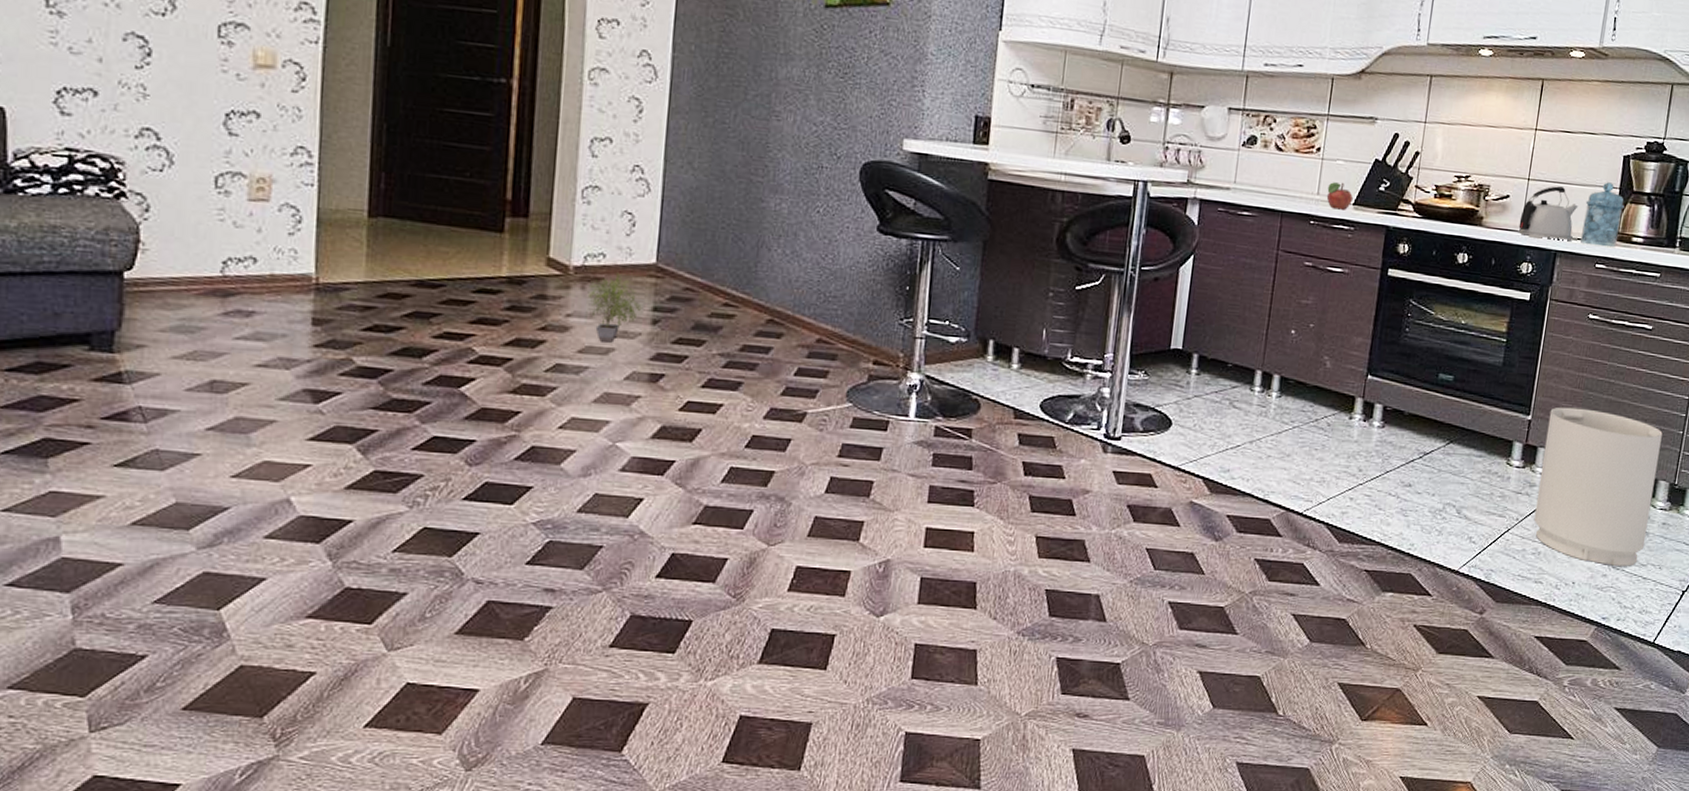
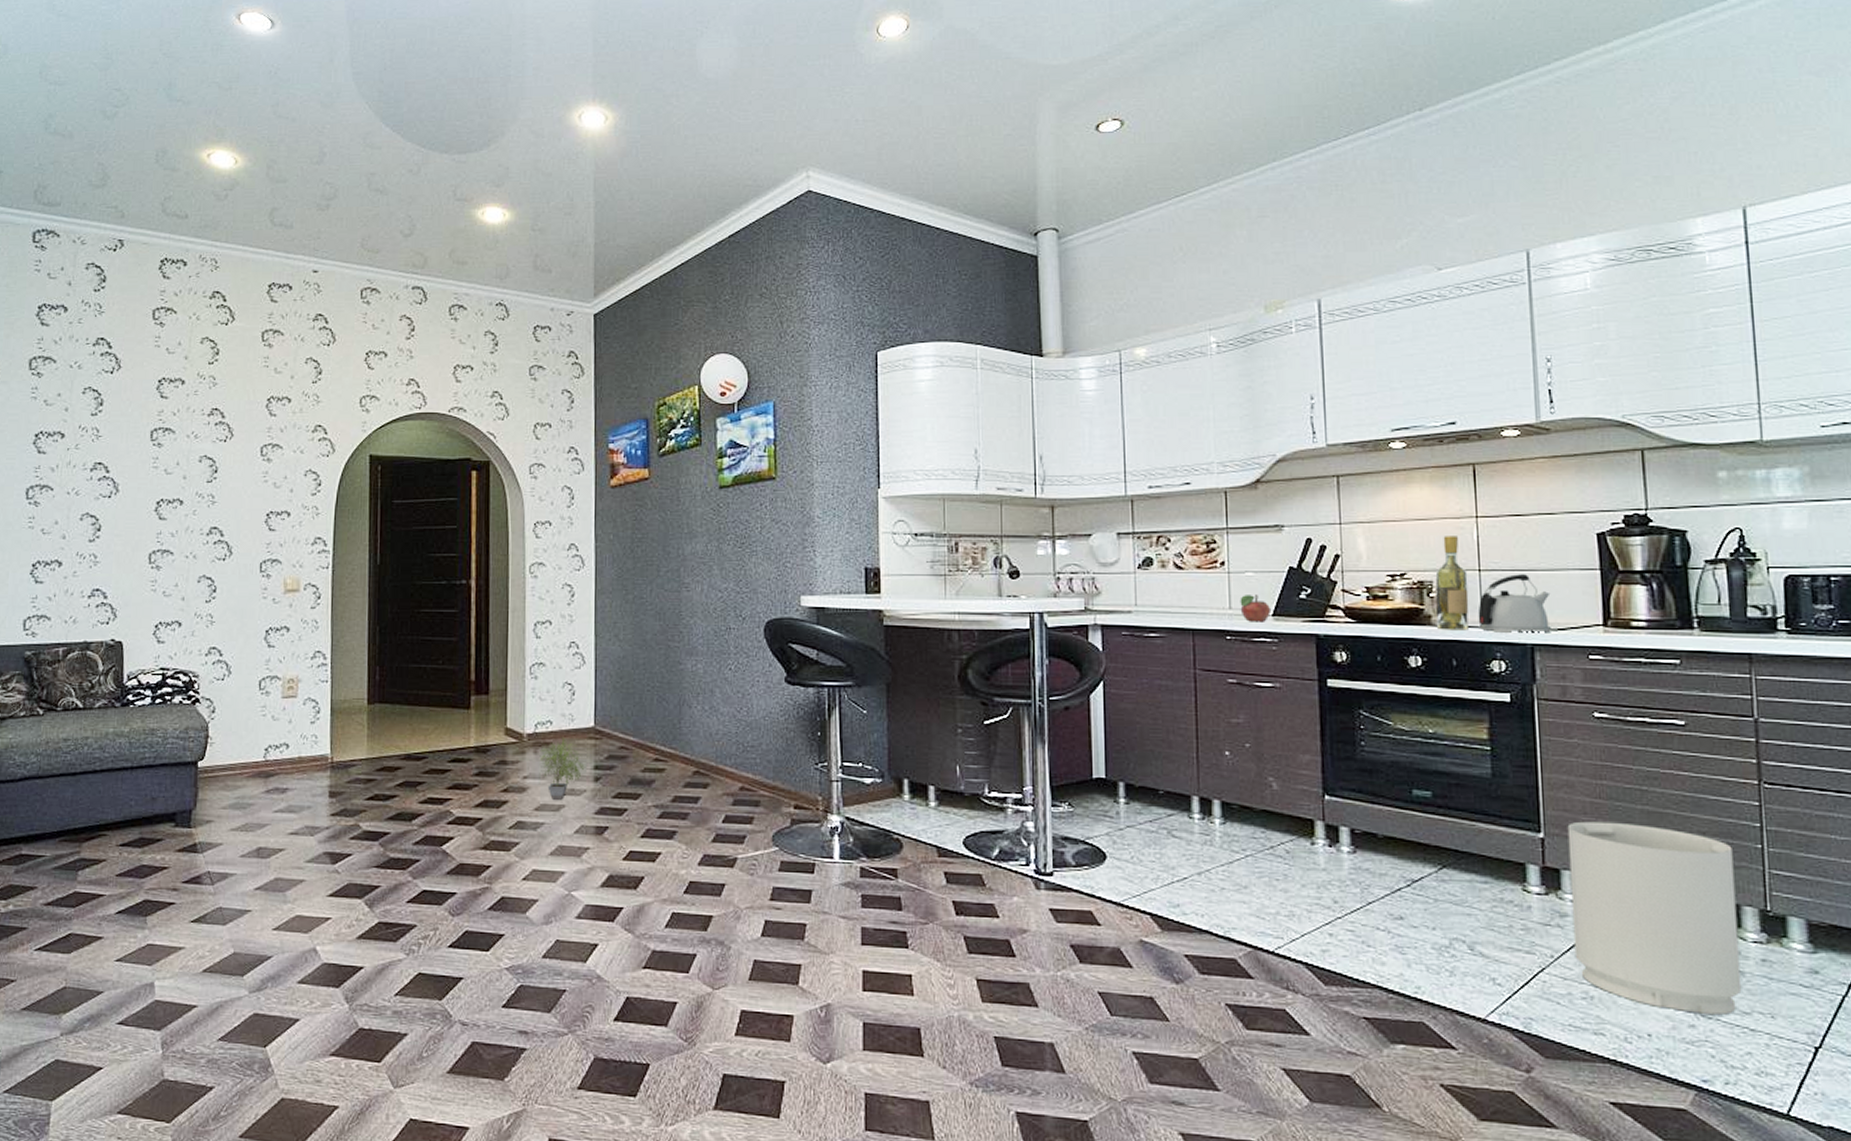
bottle: none [1485,144,1519,234] -> present [1435,536,1469,631]
canister: present [1579,182,1625,248] -> none [1558,564,1612,635]

